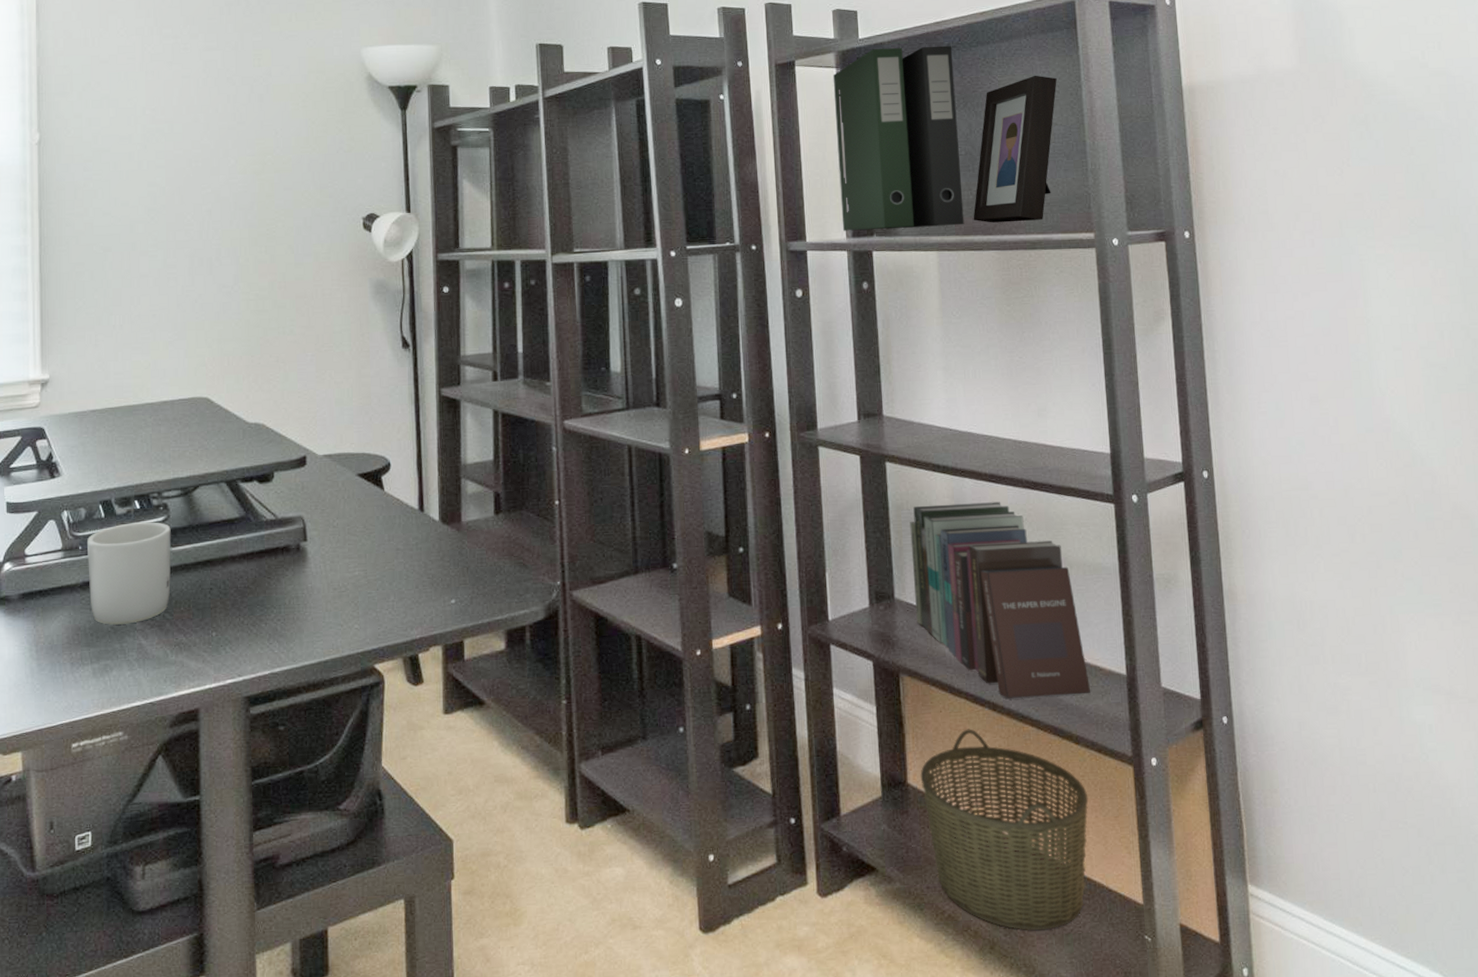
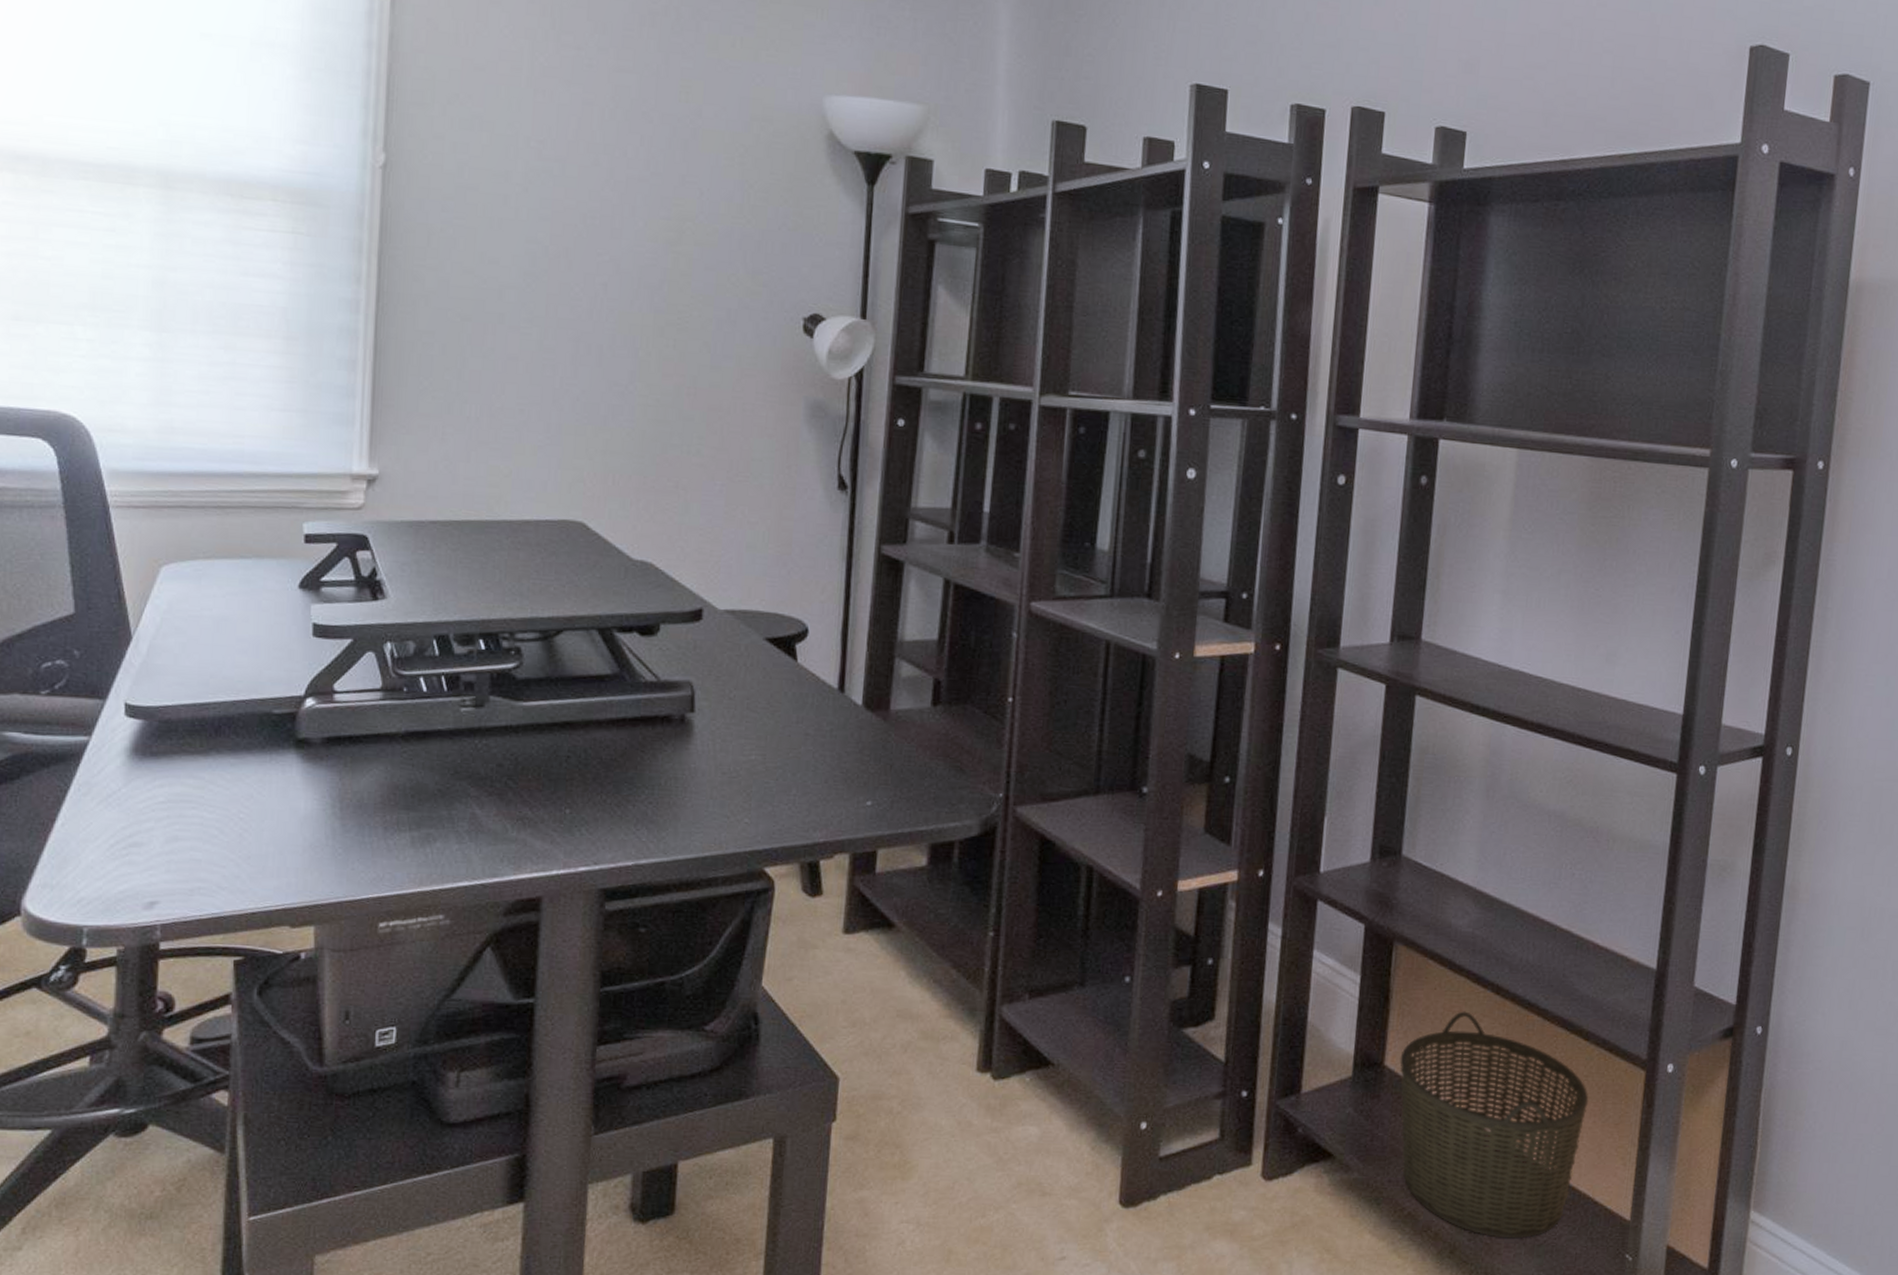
mug: present [87,522,171,625] -> none [413,666,523,788]
binder: present [832,45,965,231] -> none [1406,184,1578,420]
books: present [910,502,1091,698] -> none [1423,751,1613,986]
picture frame: present [973,75,1057,223] -> none [1567,243,1699,426]

